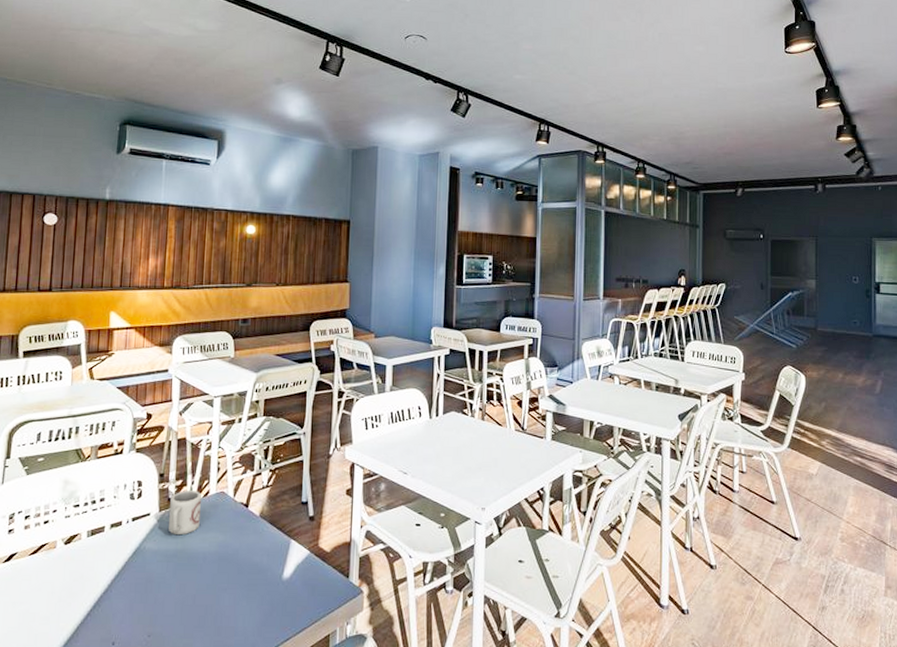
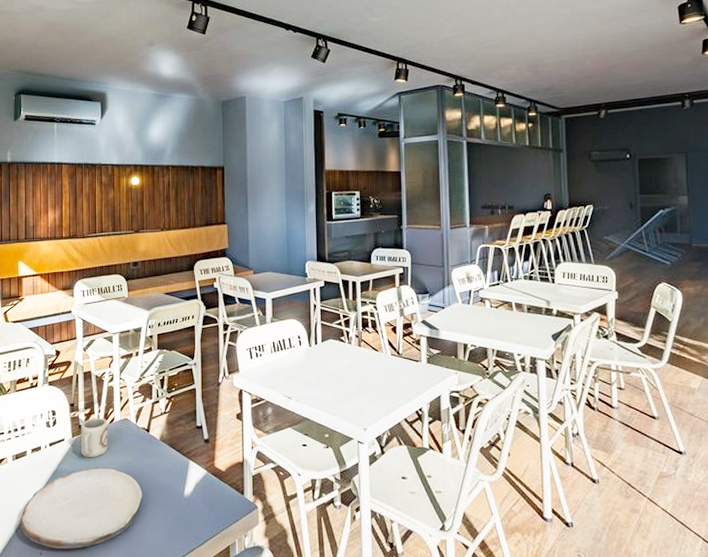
plate: none [91,546,236,638] -> present [20,467,143,549]

